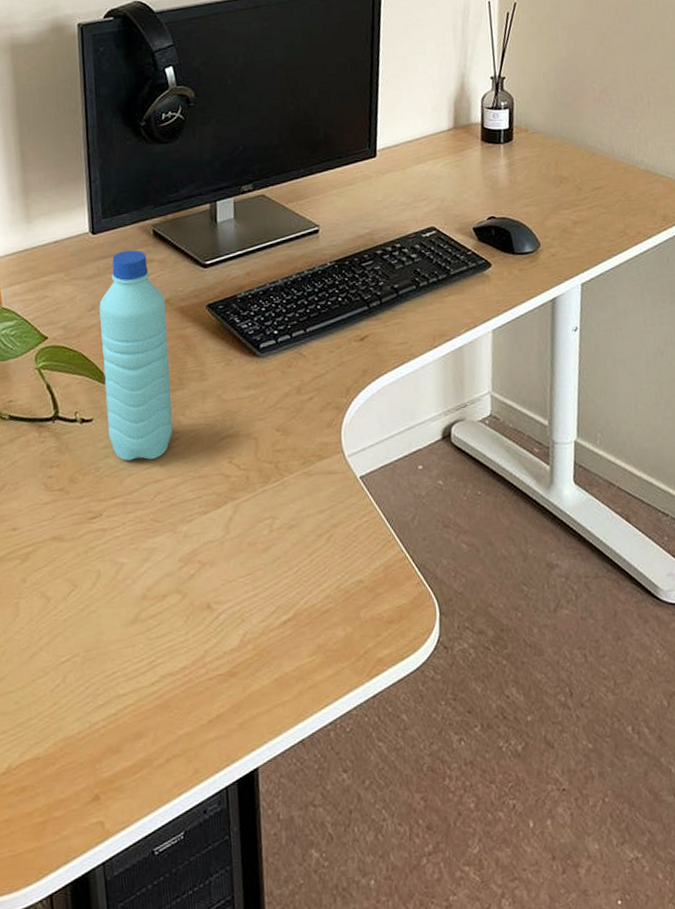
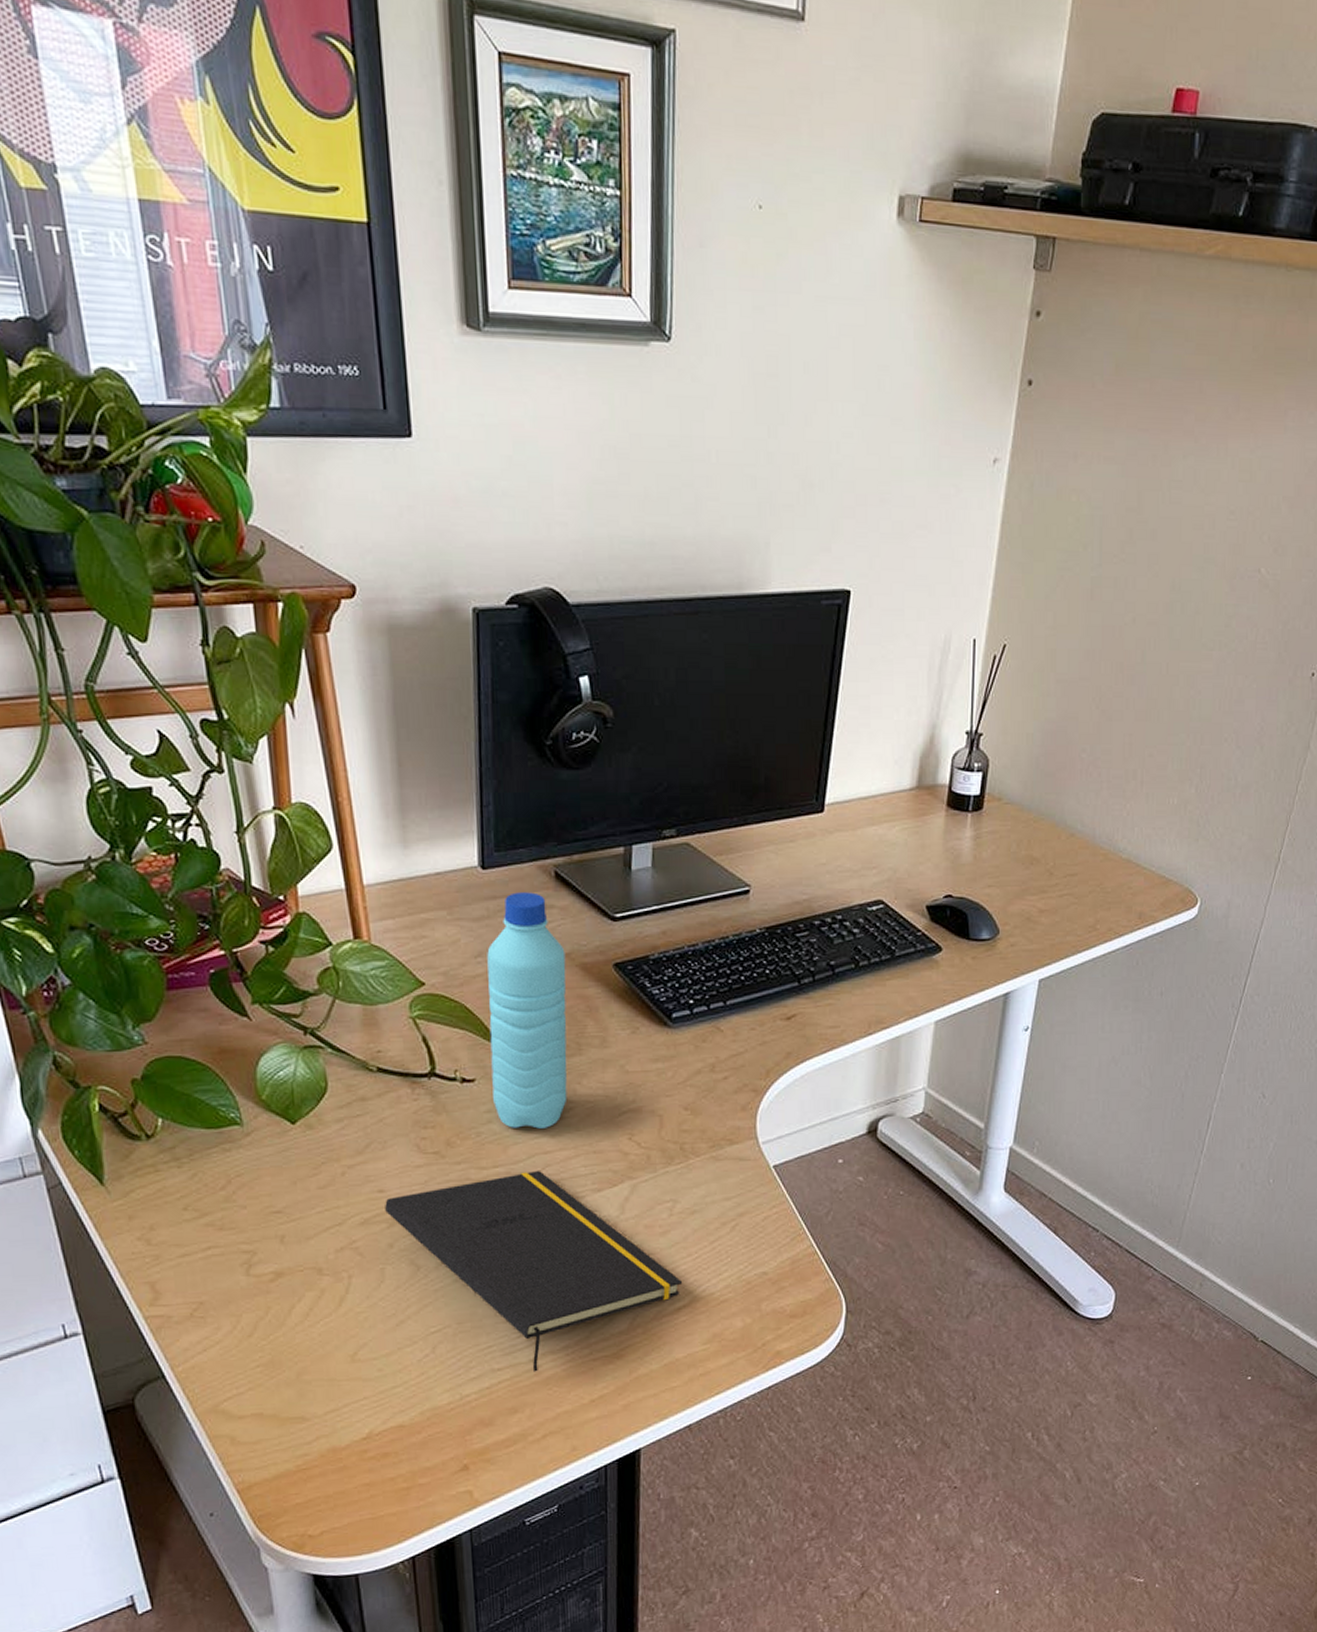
notepad: none [18,498,287,695] -> present [385,1170,683,1372]

